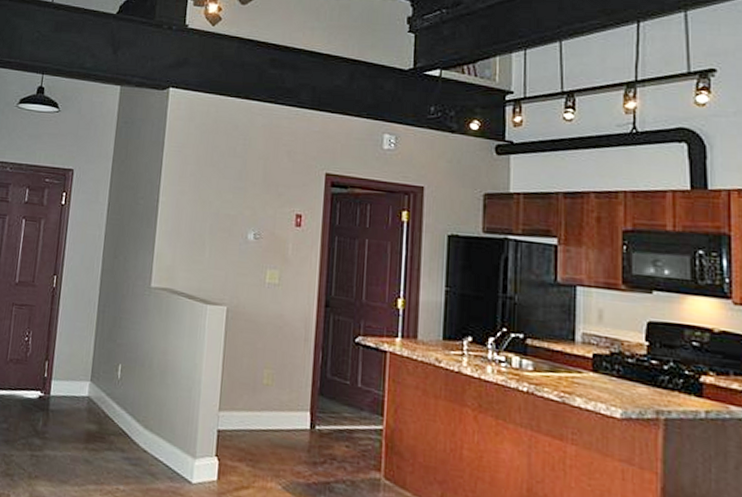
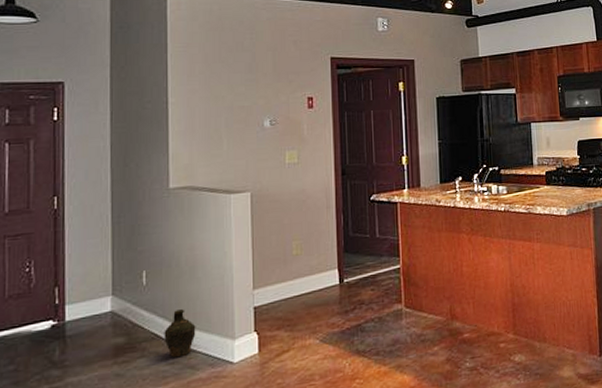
ceramic jug: none [130,411,161,461] -> present [164,309,196,357]

